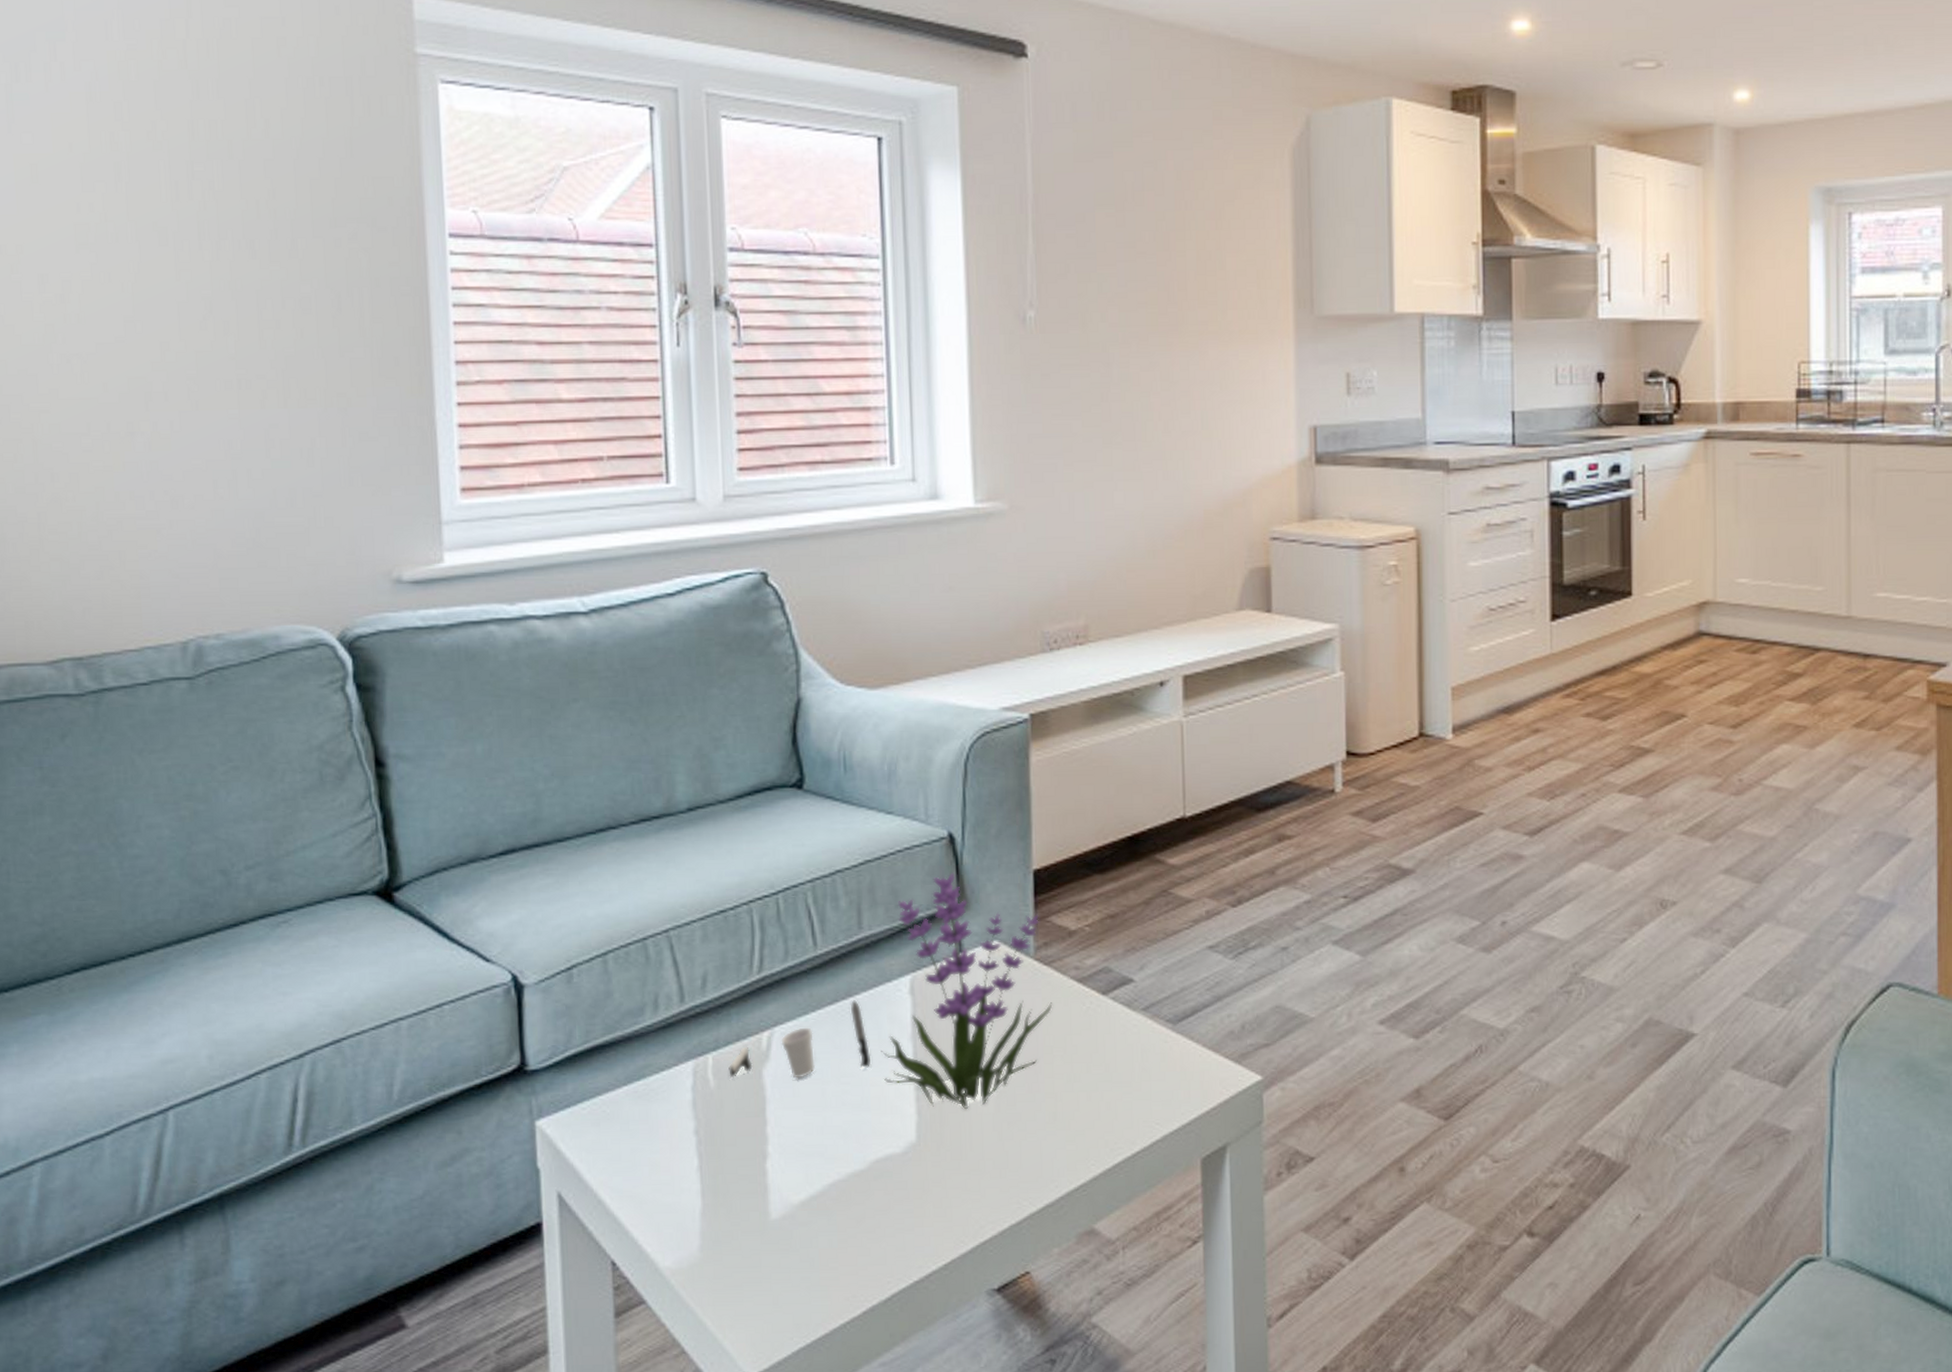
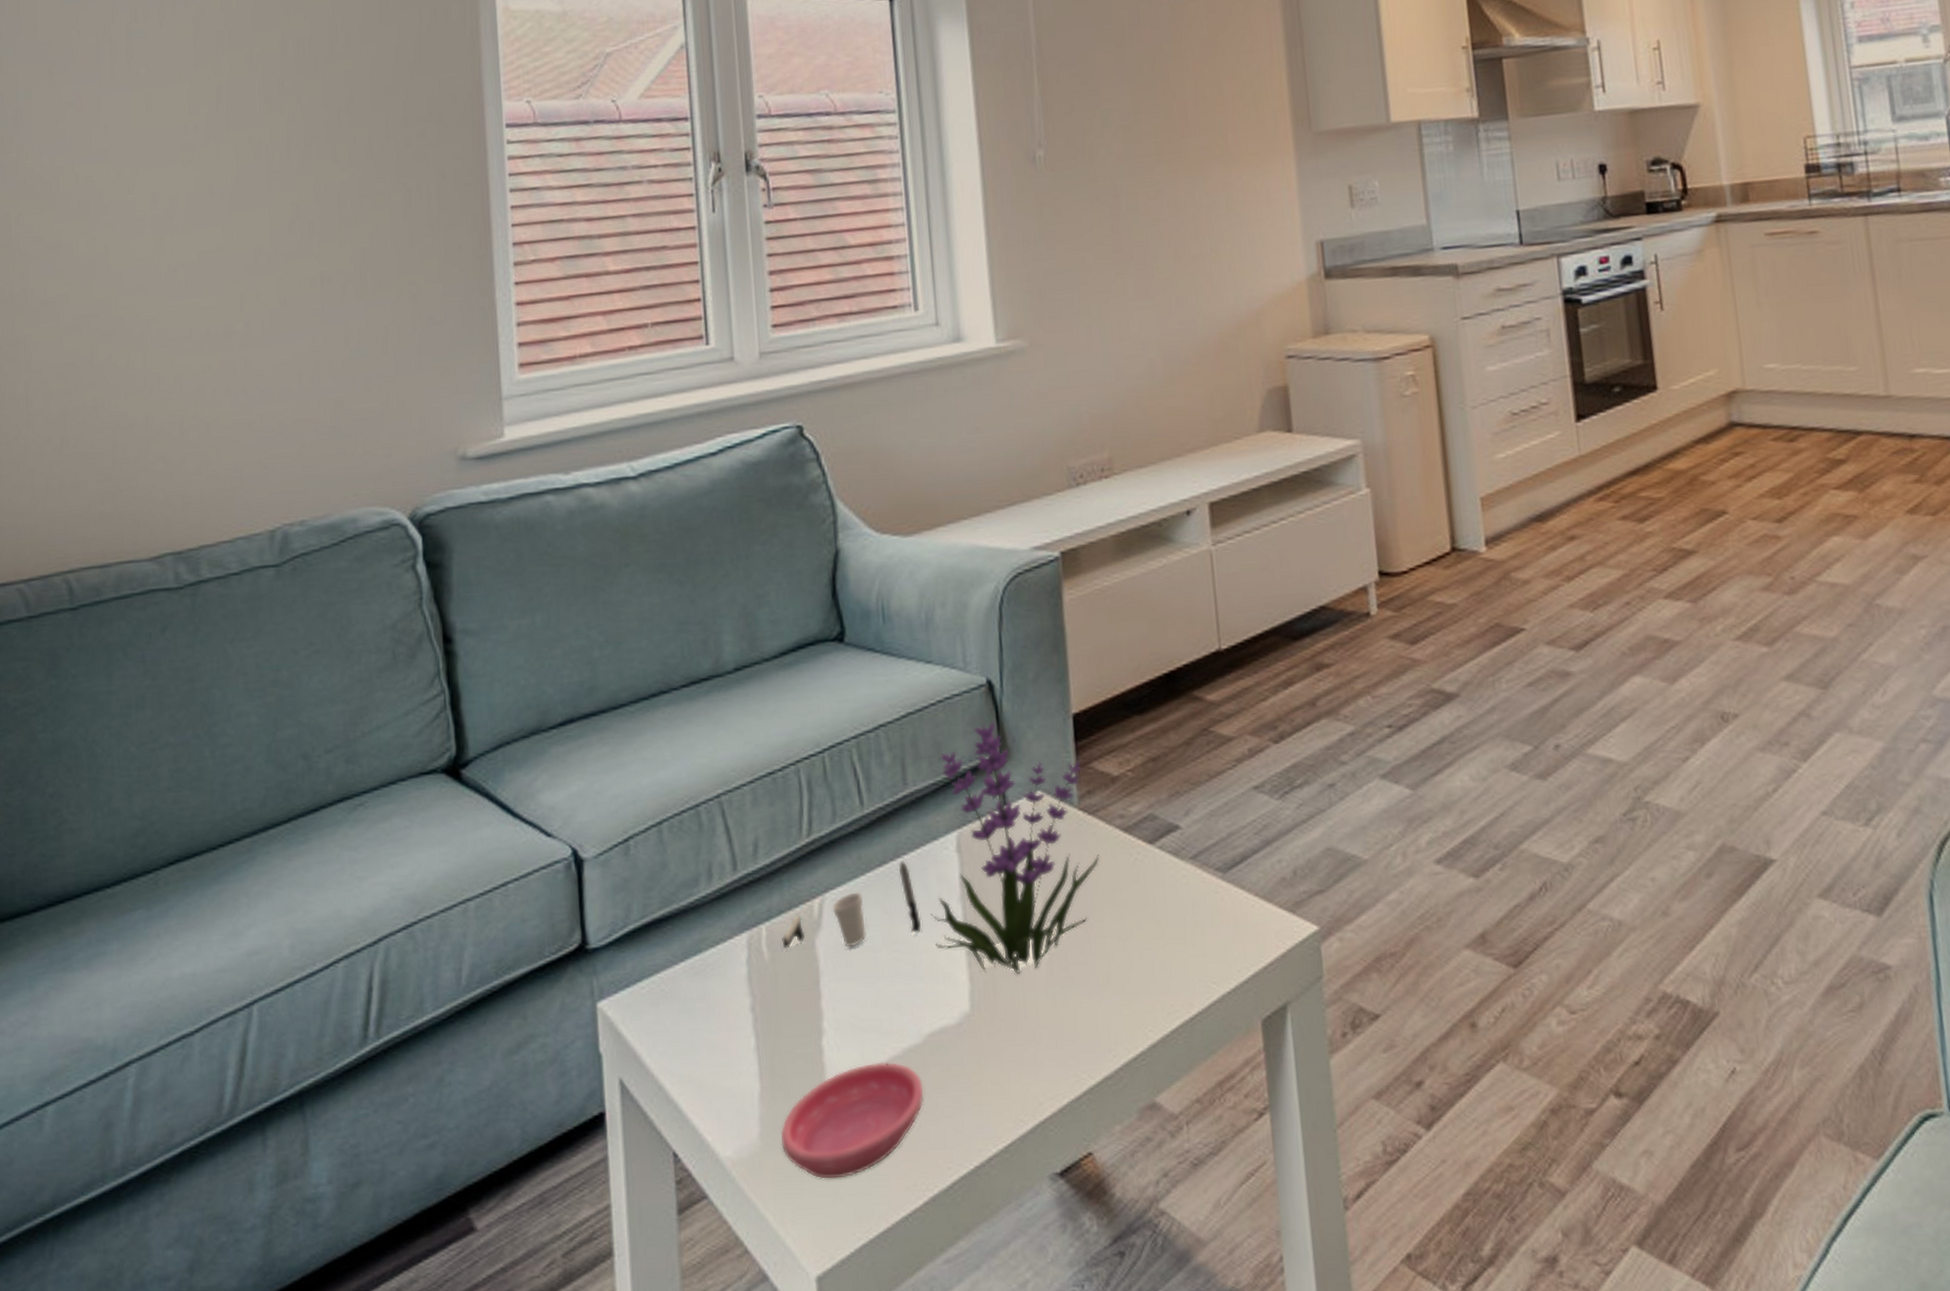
saucer: none [721,1184,867,1289] -> present [780,1061,924,1179]

